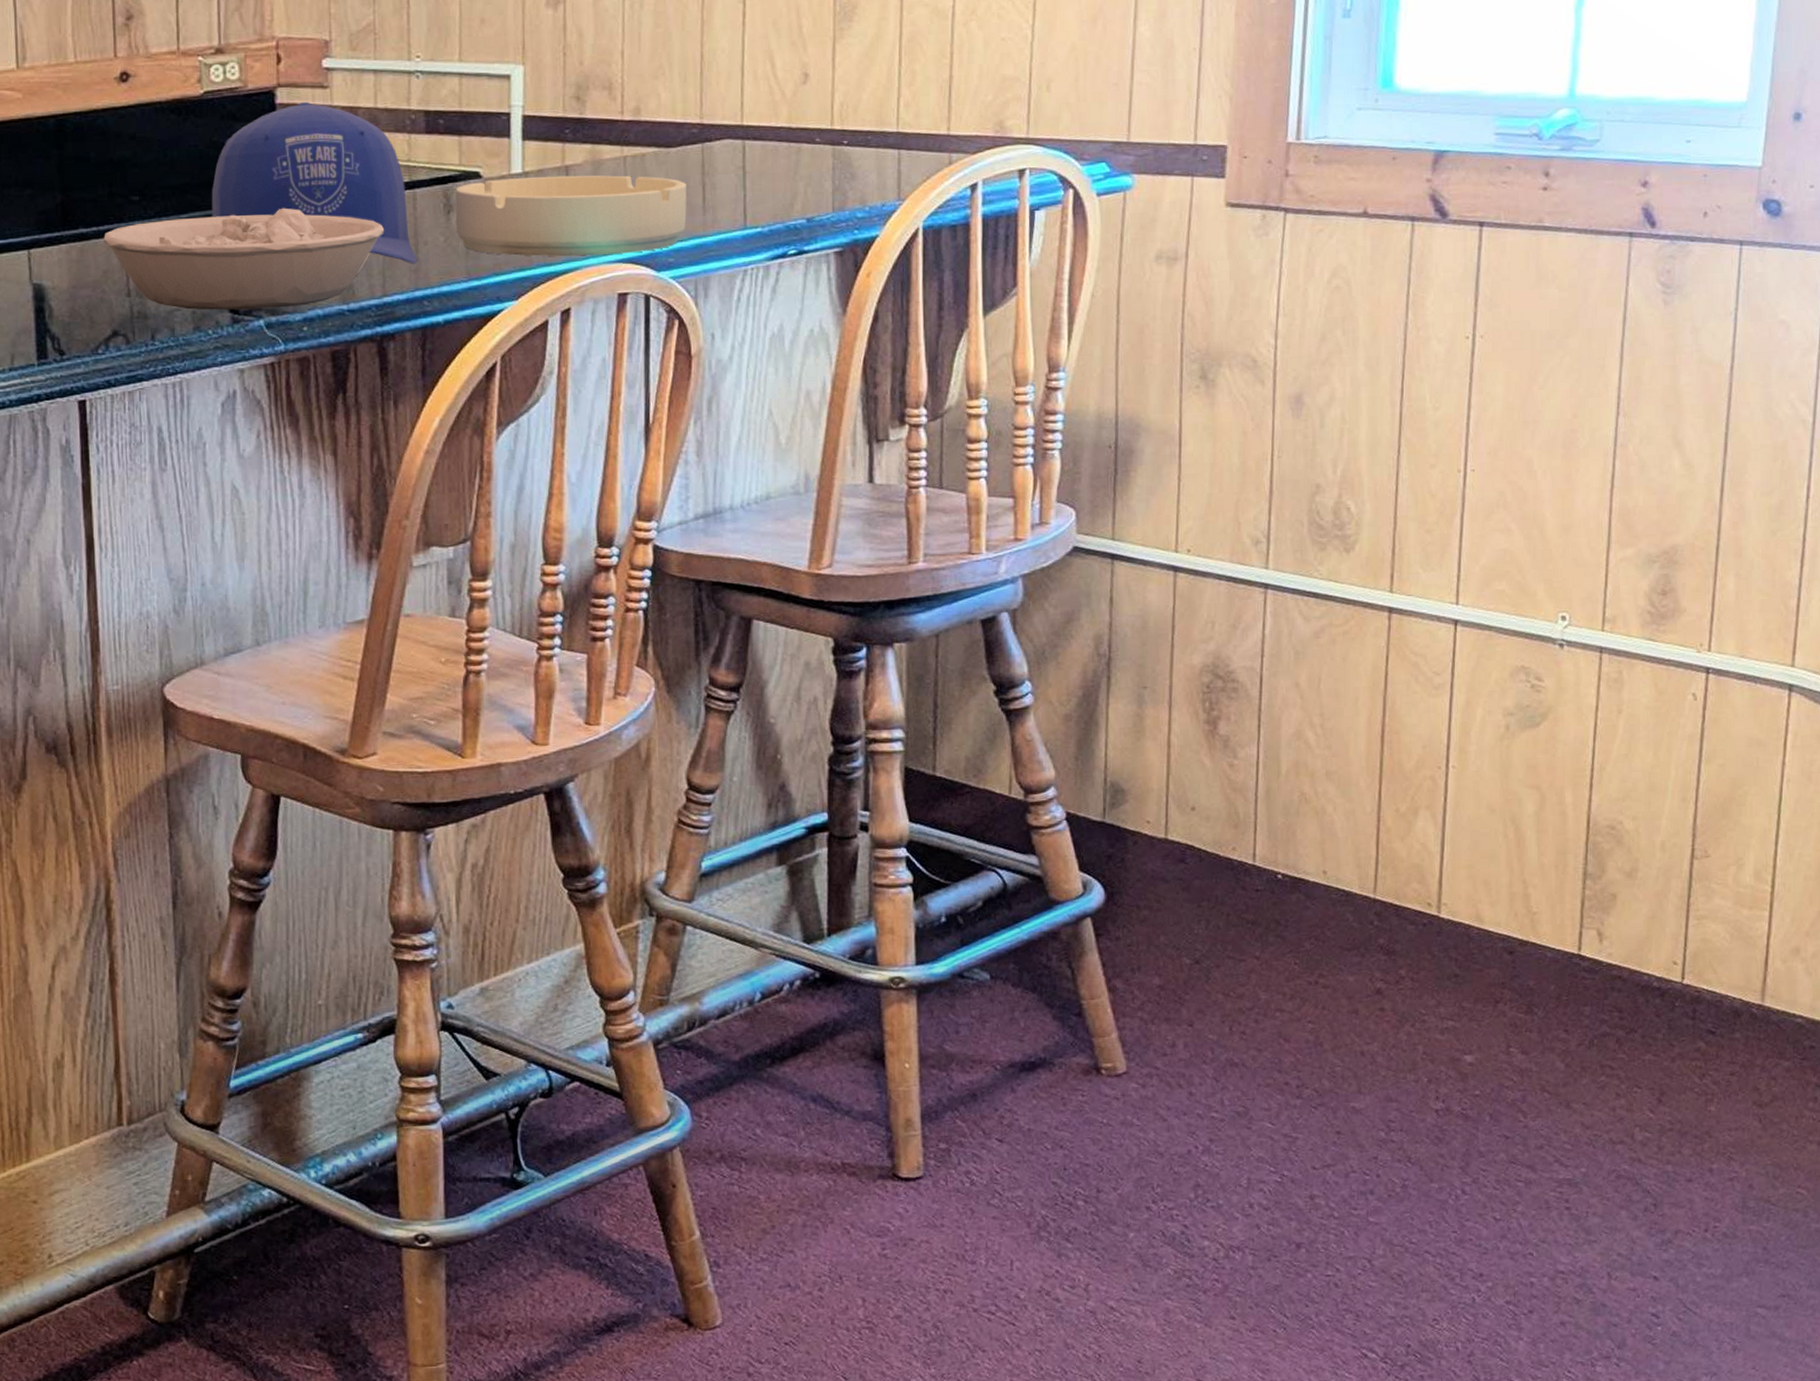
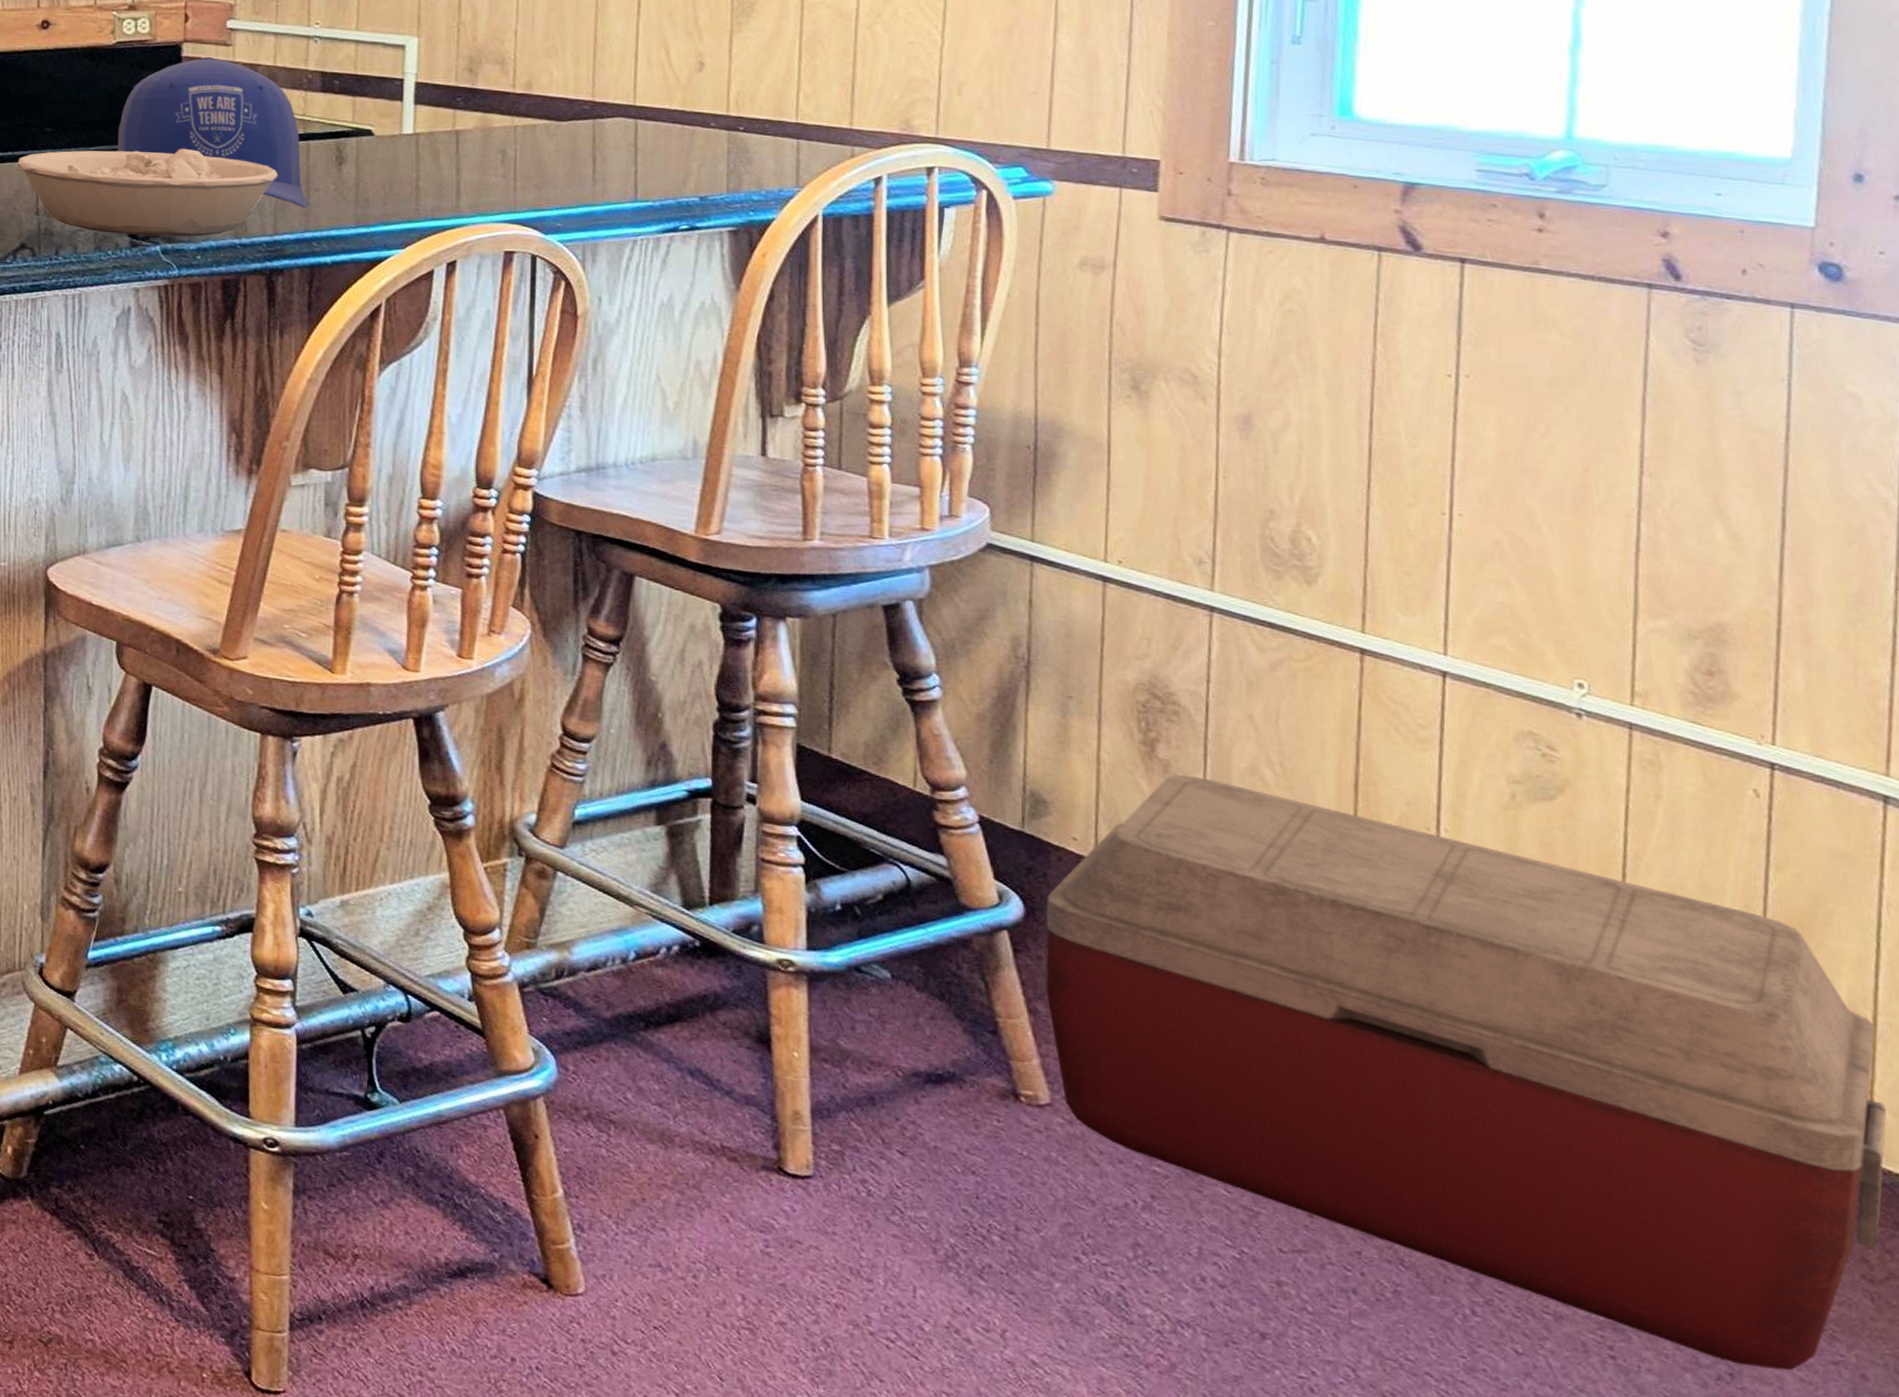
ashtray: present [455,175,687,257] -> none [347,137,576,215]
cooler: none [1123,747,1778,1195] -> present [1045,775,1887,1371]

